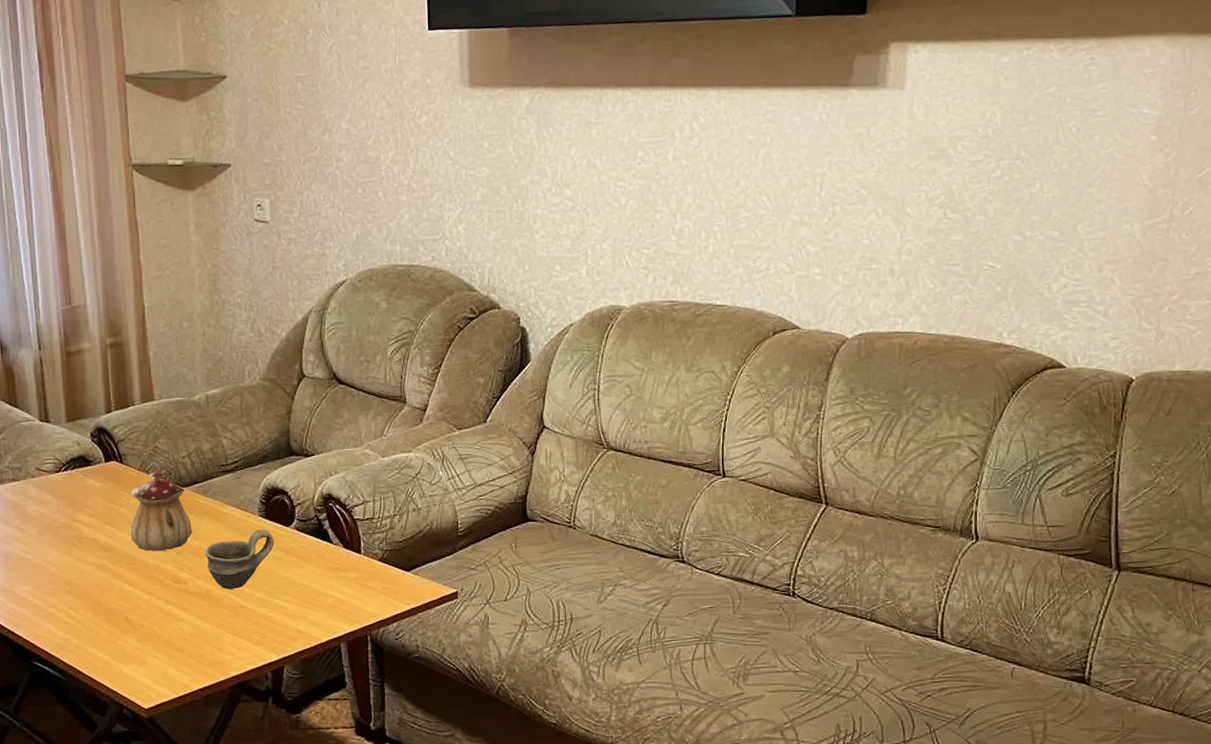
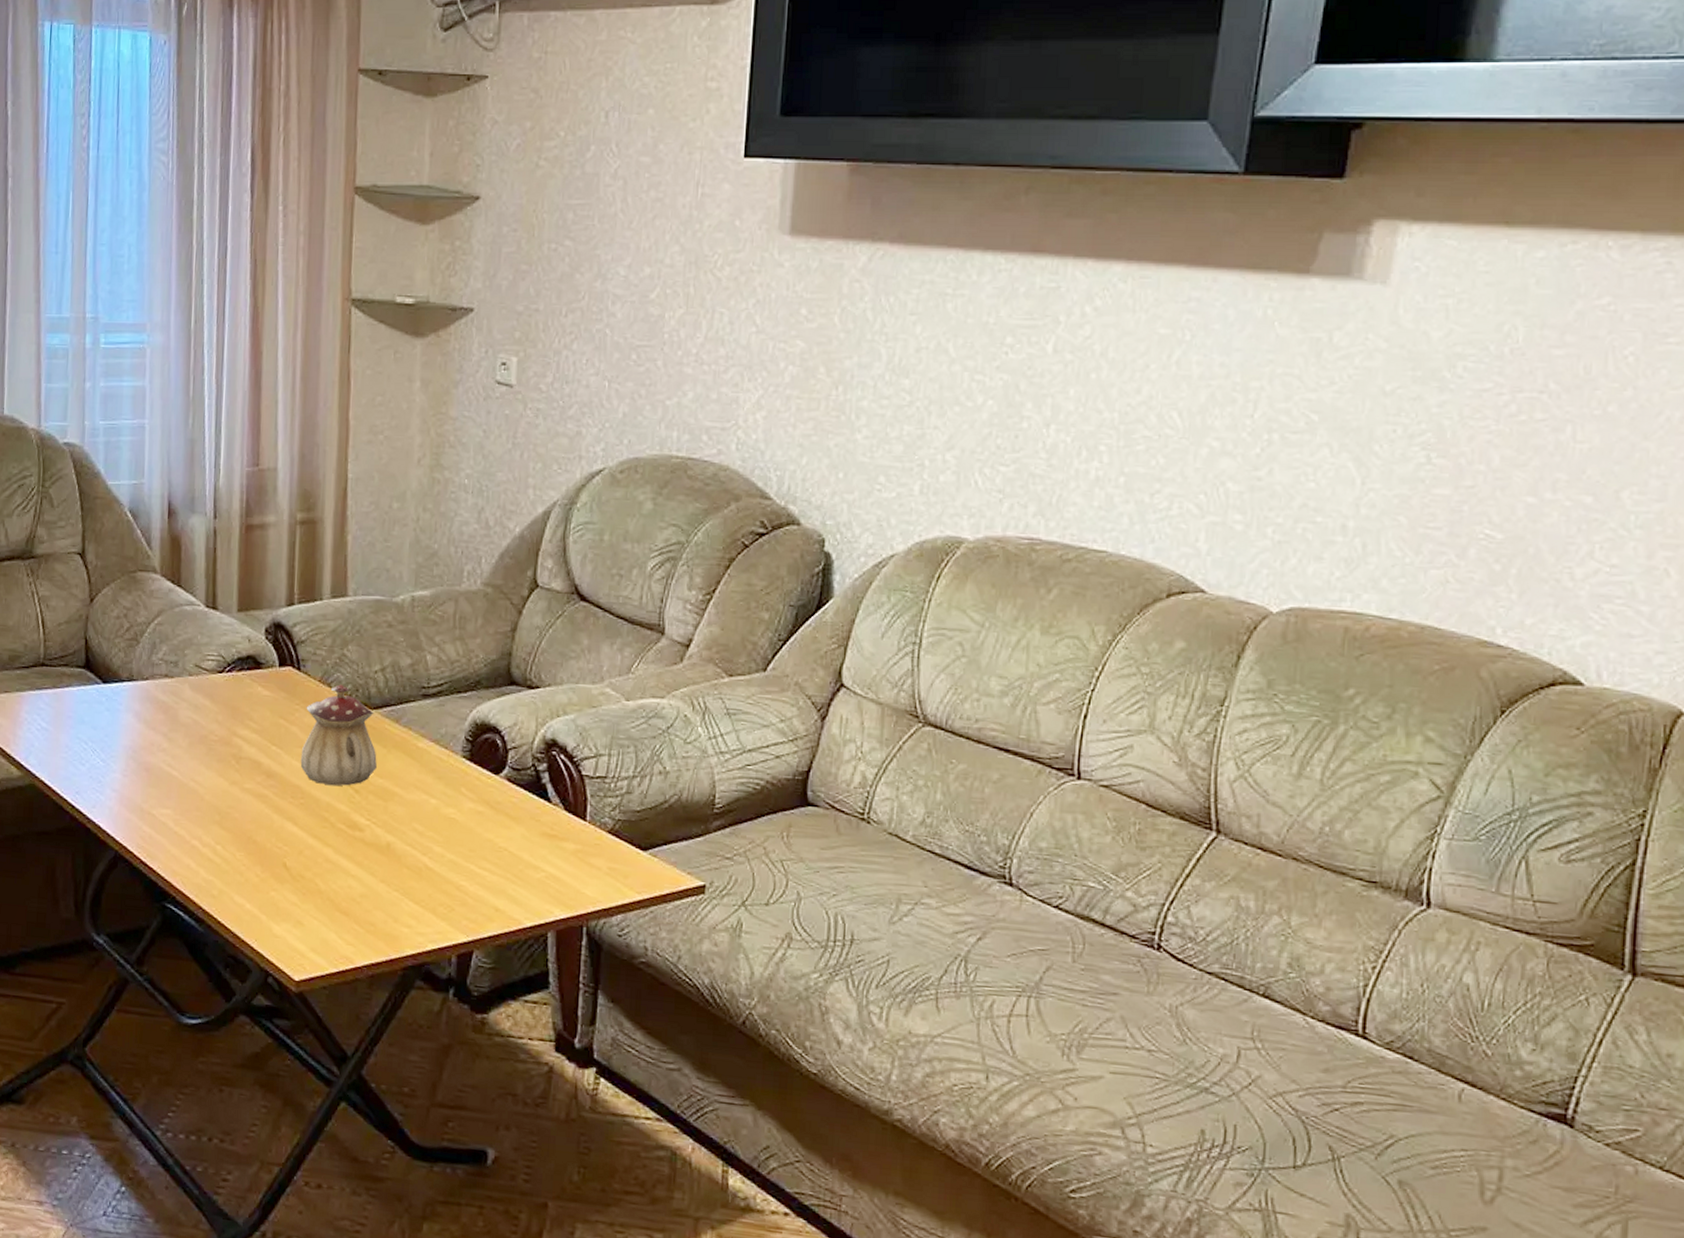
cup: present [205,529,274,589] -> none [389,773,478,845]

